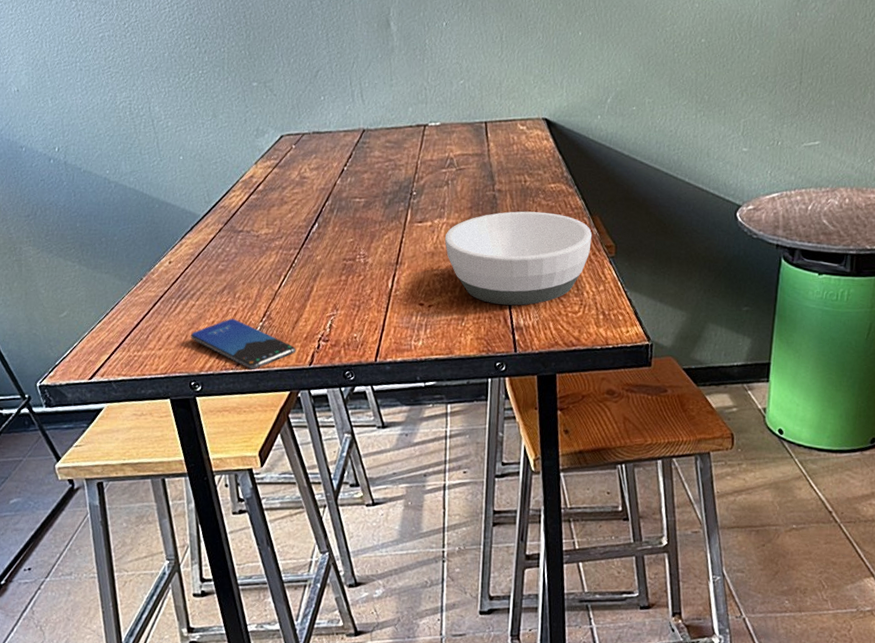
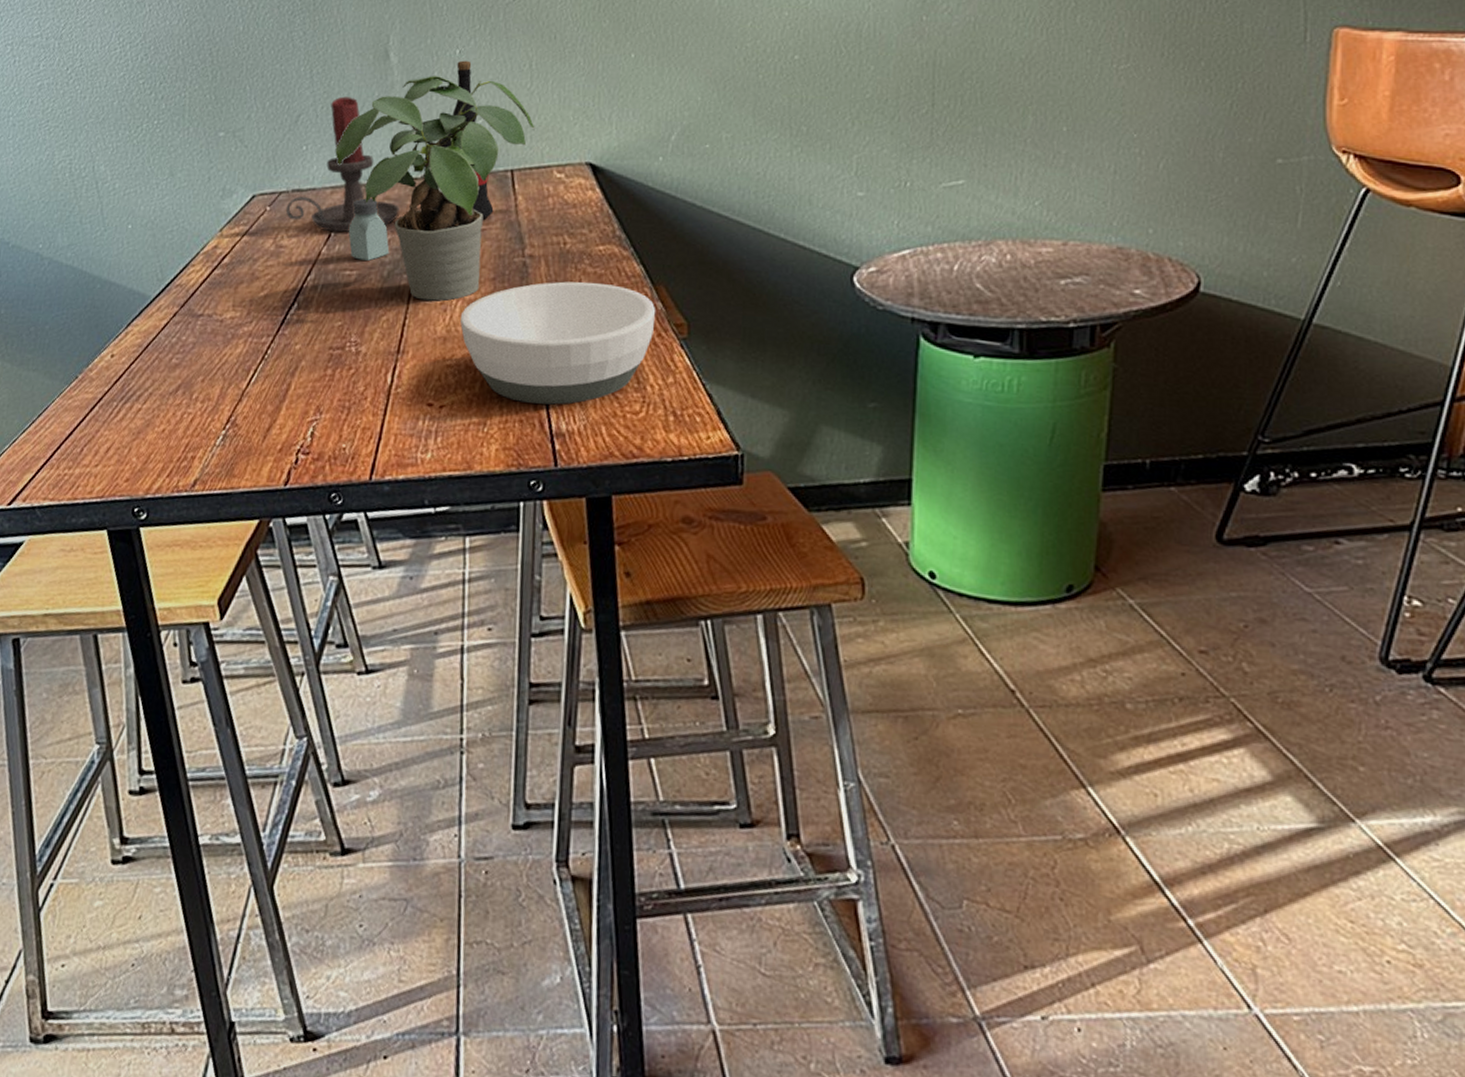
smartphone: present [190,318,297,370] -> none [134,425,268,492]
candle holder: none [307,57,398,168] -> present [285,96,400,233]
potted plant: none [347,43,505,224] -> present [335,76,537,301]
saltshaker: none [357,140,390,191] -> present [348,198,390,261]
wine bottle: none [428,31,472,161] -> present [438,60,494,219]

